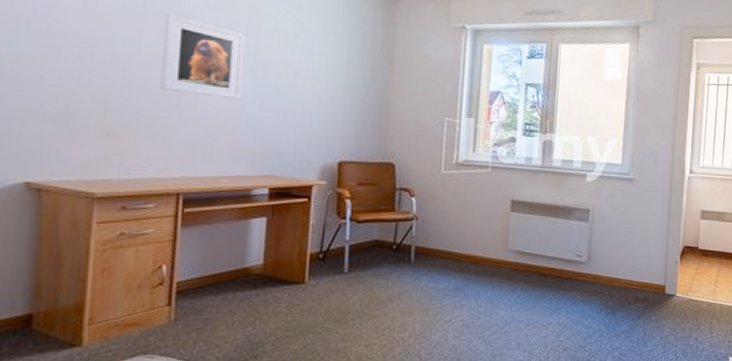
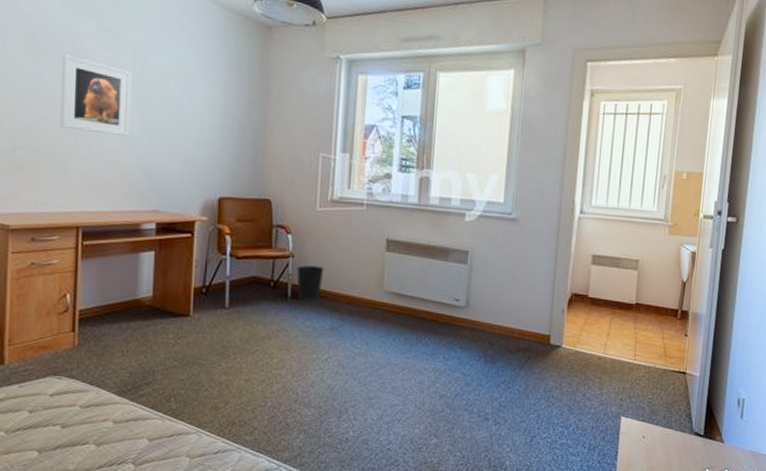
wastebasket: none [420,227,449,262] -> present [296,265,324,301]

